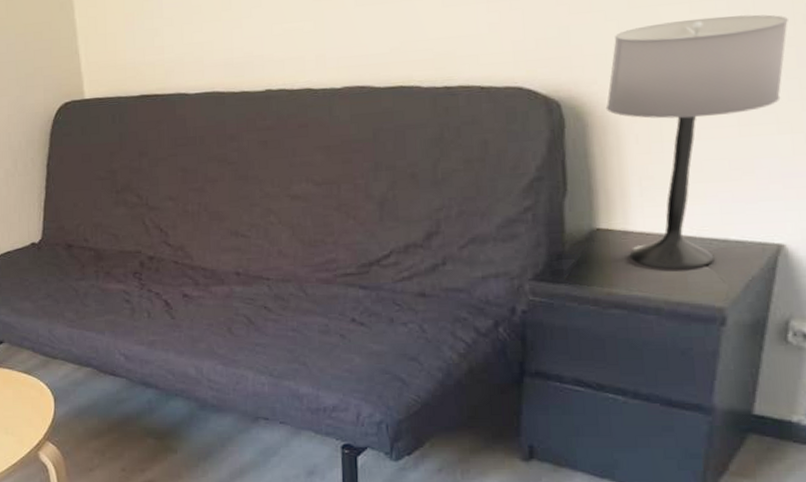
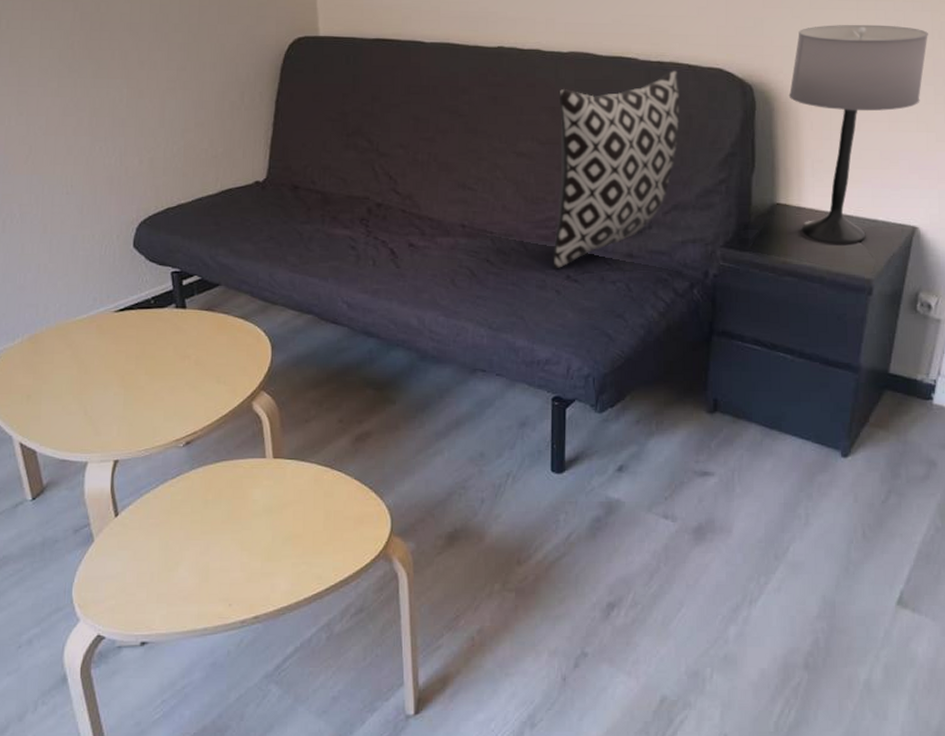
pillow: none [333,93,473,313] -> present [553,69,680,269]

